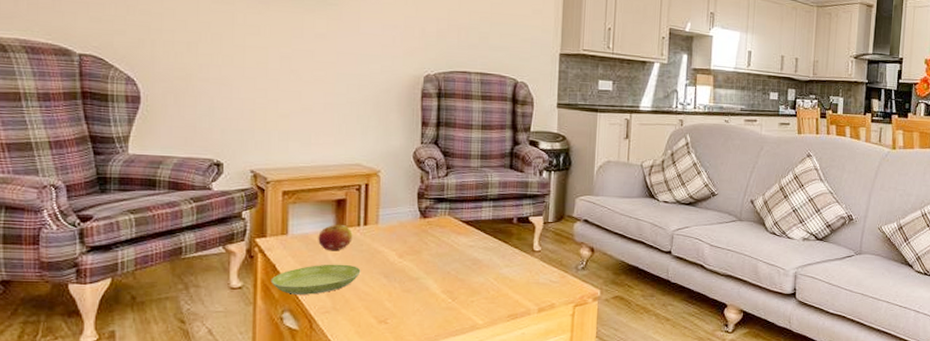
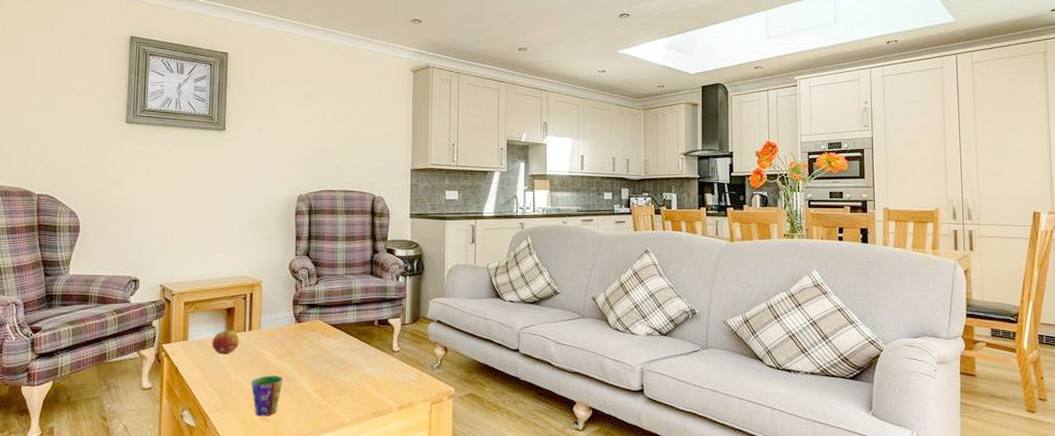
saucer: present [270,264,361,295] -> none [174,366,246,394]
cup: none [366,275,405,319] -> present [250,375,283,417]

